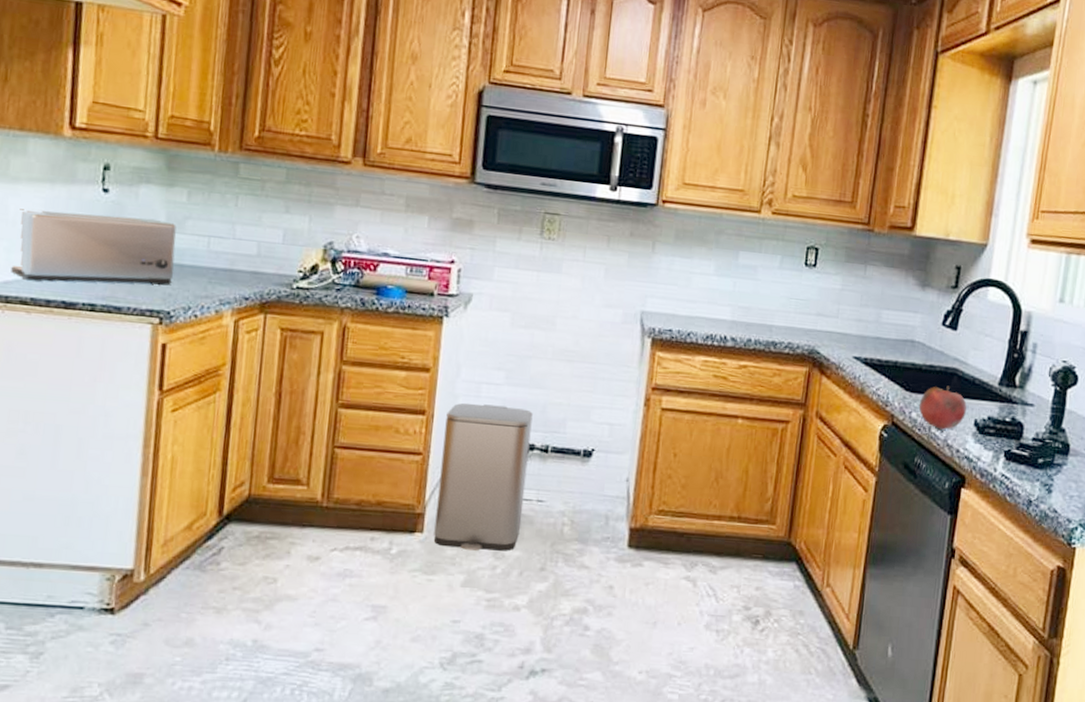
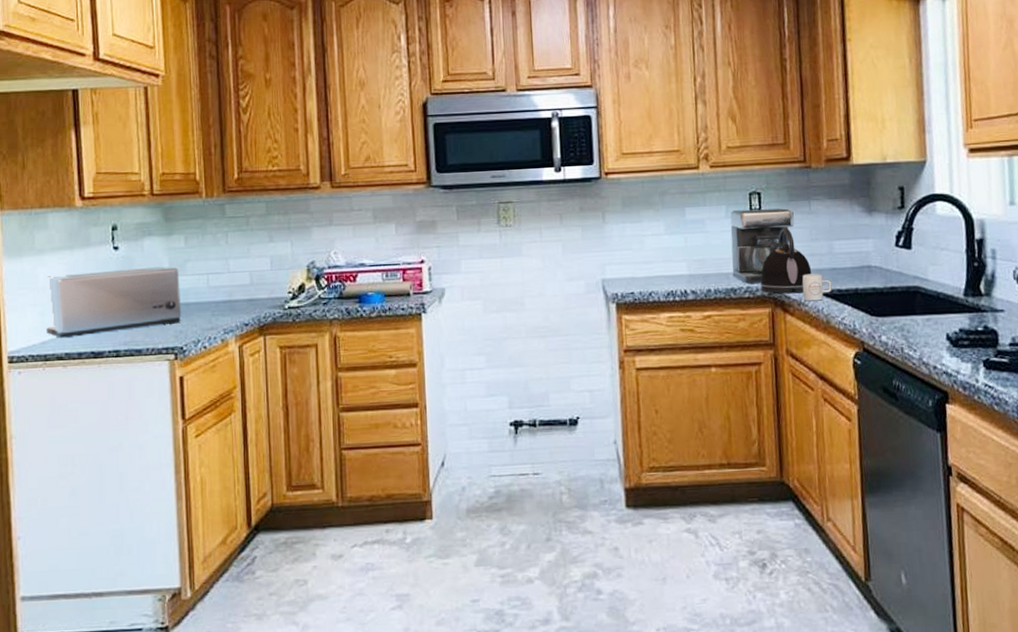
pedal bin: present [433,403,533,552] -> none [438,388,522,531]
coffee maker: none [775,261,848,342] -> present [730,208,795,285]
kettle: none [801,287,856,358] -> present [759,227,812,294]
mug: none [842,339,873,368] -> present [801,273,832,302]
fruit: present [918,385,967,430] -> none [887,304,936,349]

